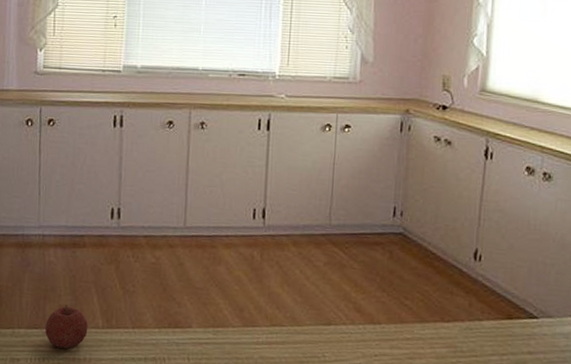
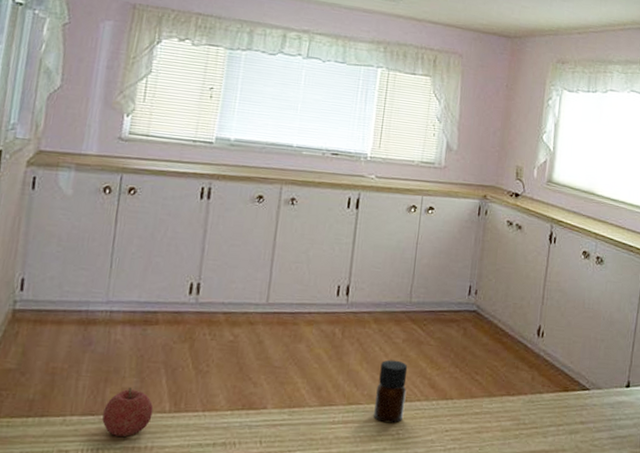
bottle: none [298,283,331,346] -> present [374,359,408,424]

